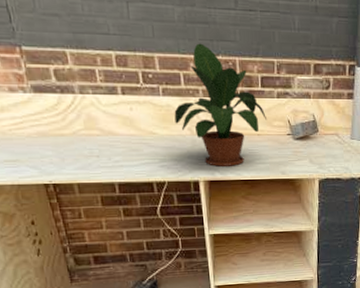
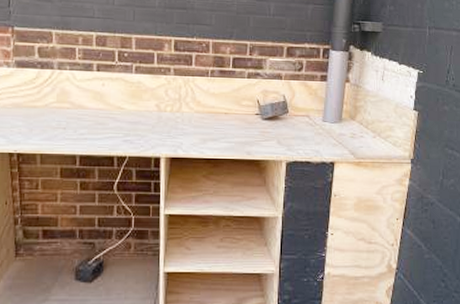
potted plant: present [174,43,268,166] -> none [144,26,236,144]

